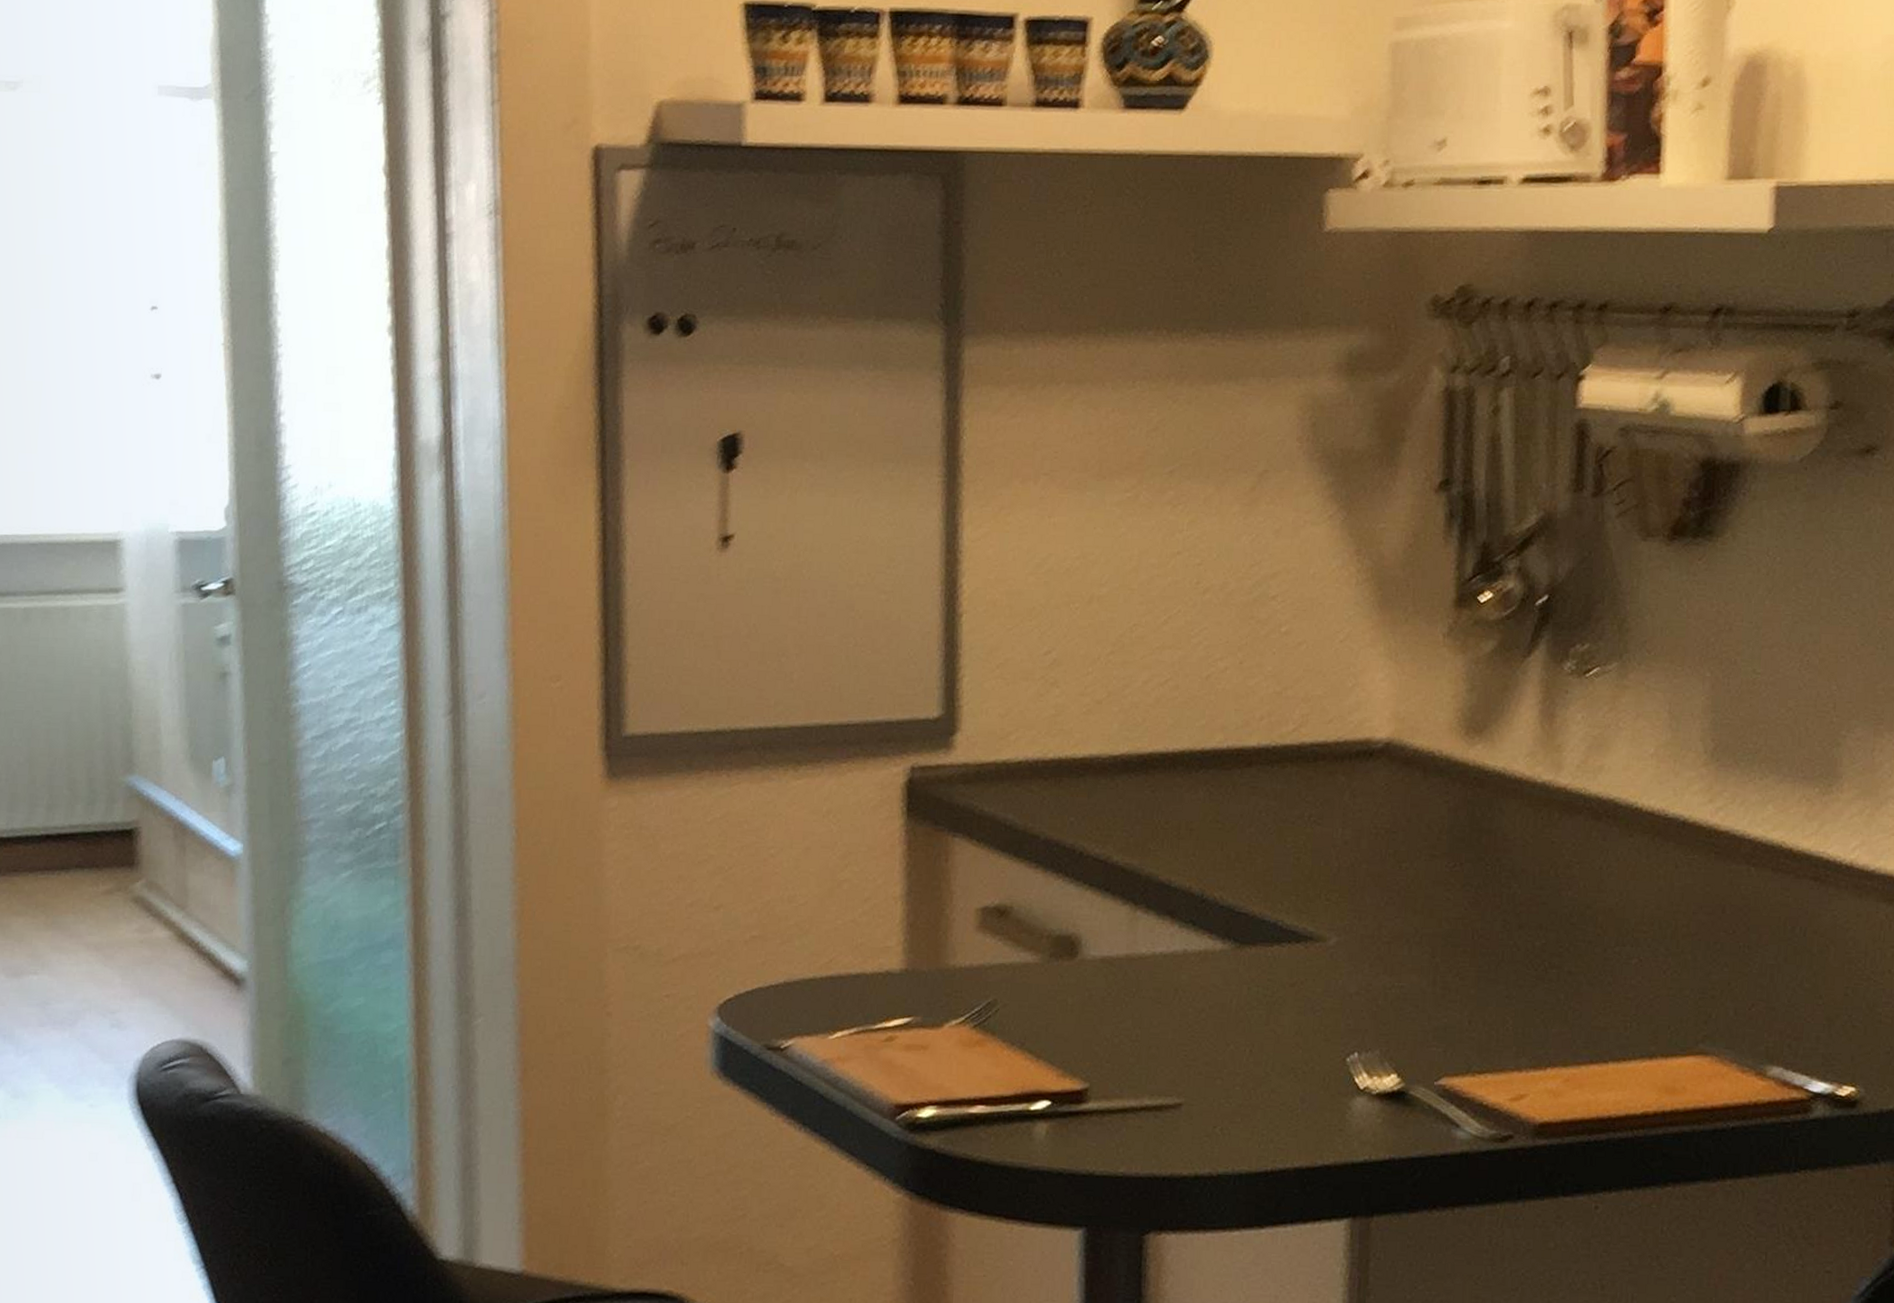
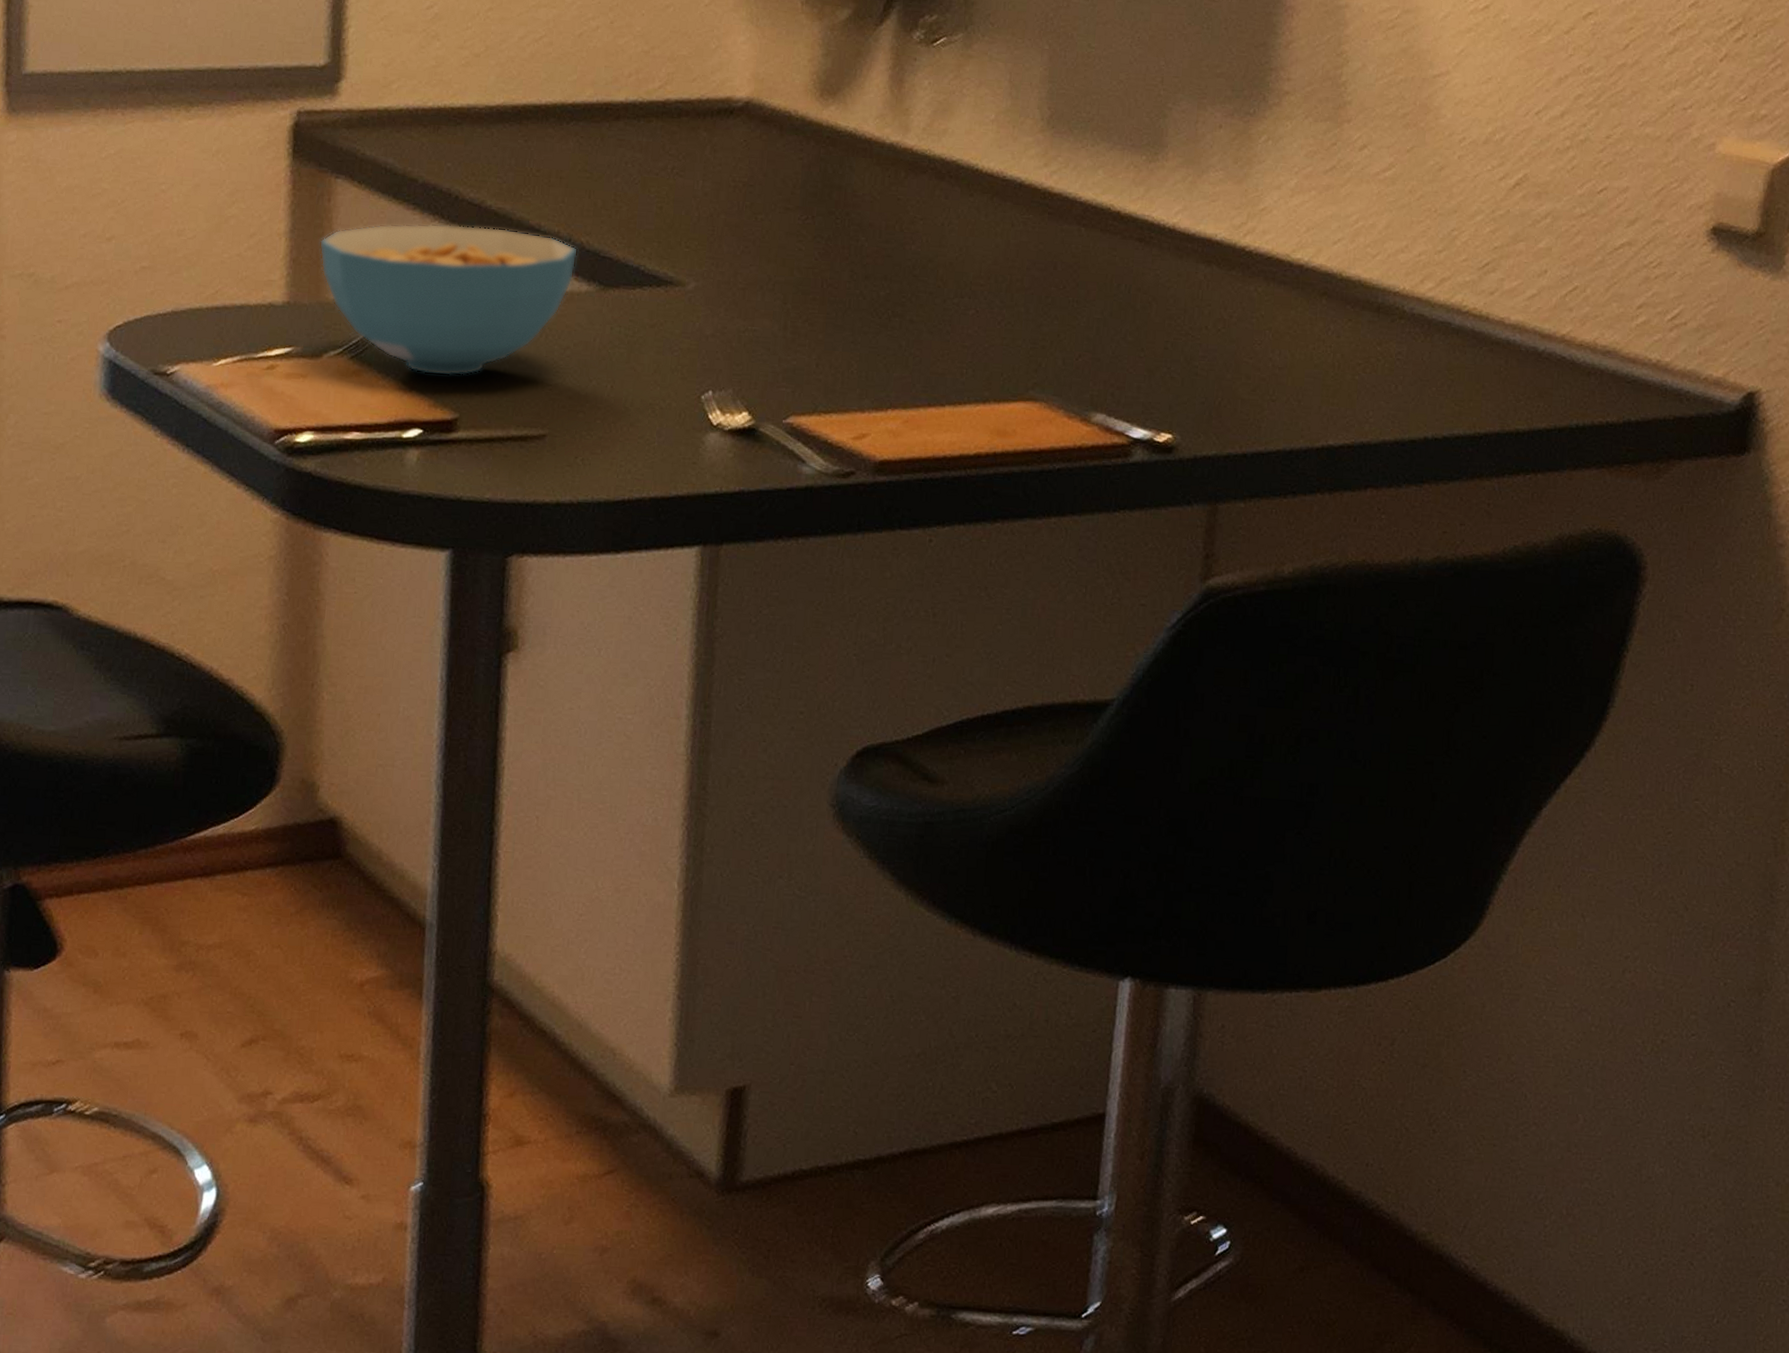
cereal bowl: none [937,882,1212,1044] -> present [319,223,579,376]

